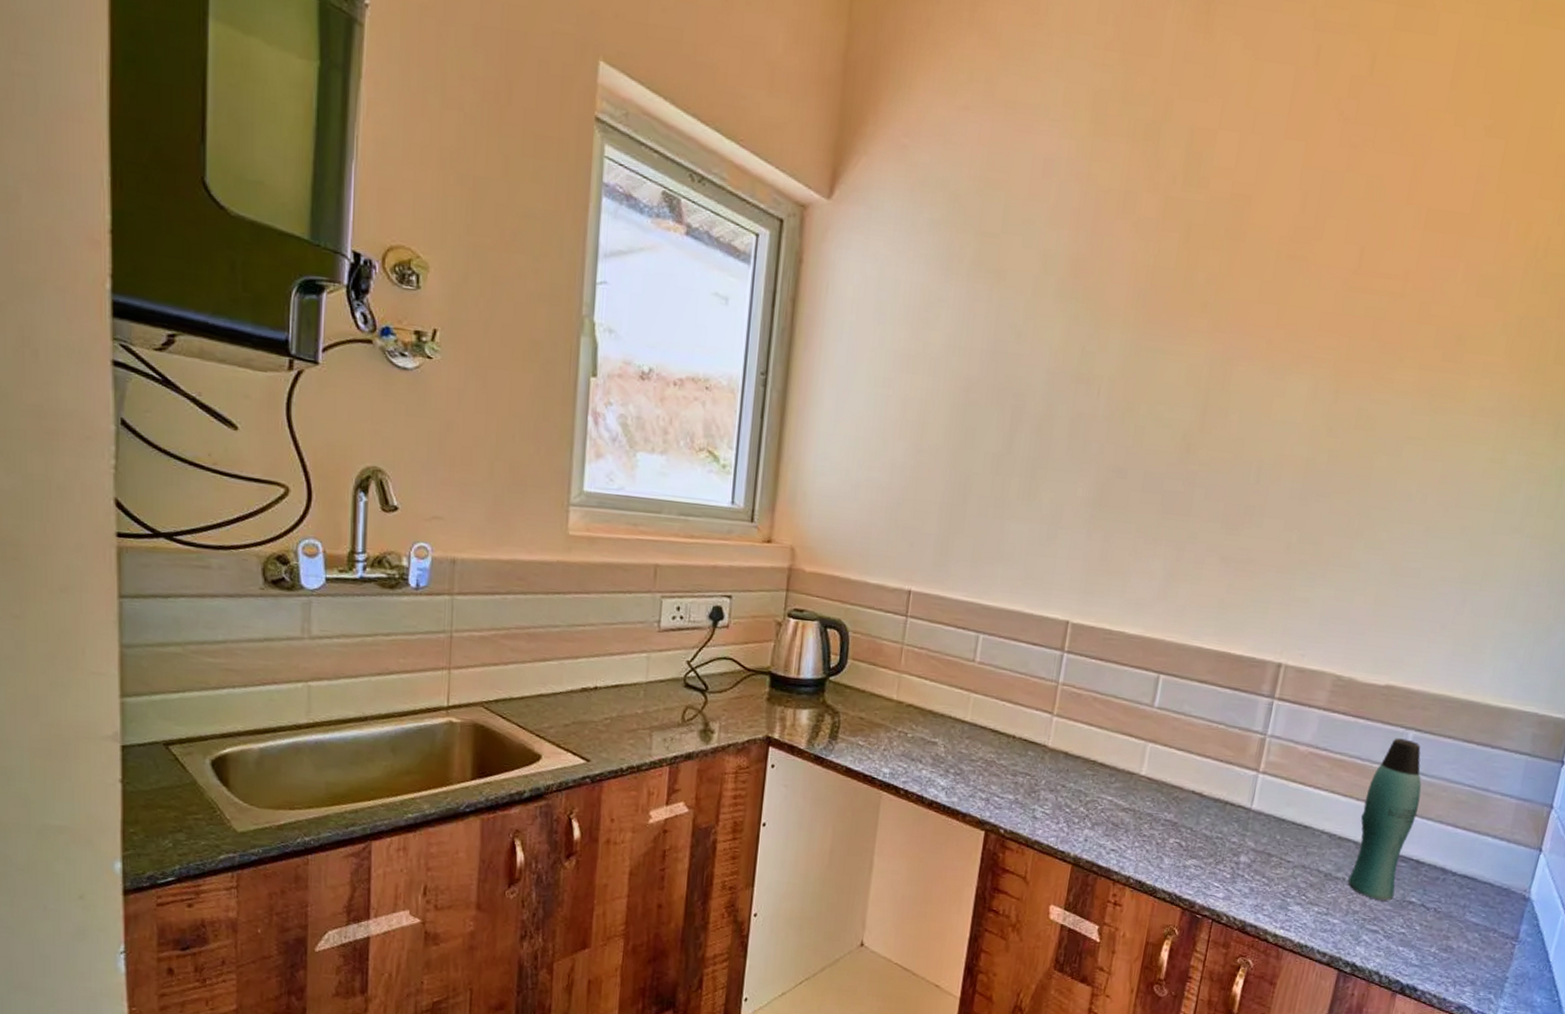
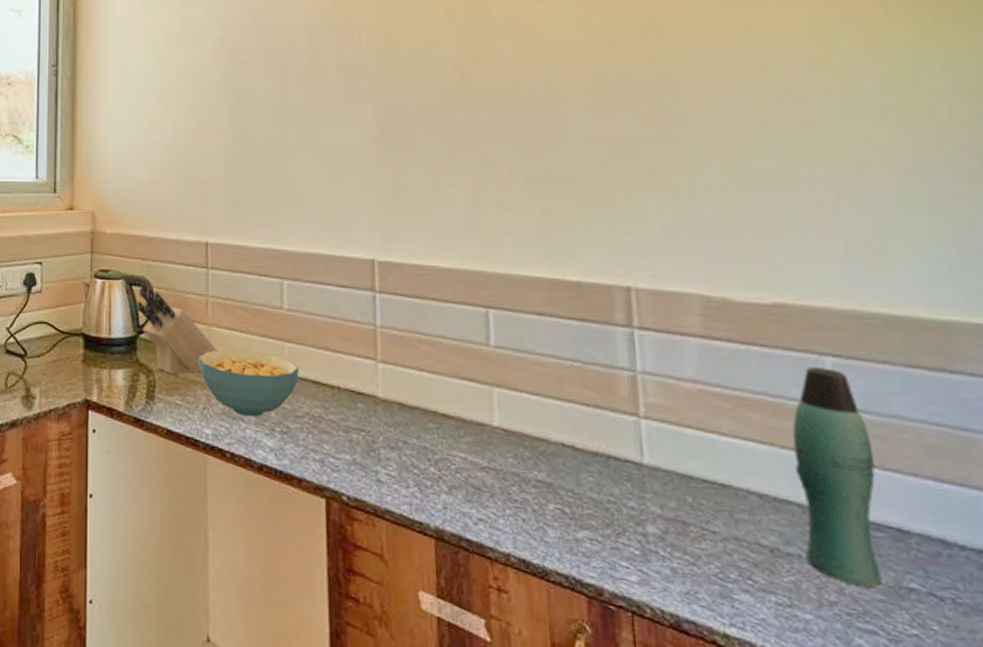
knife block: none [828,629,907,717] -> present [136,286,219,374]
cereal bowl: none [885,696,981,760] -> present [199,349,300,417]

